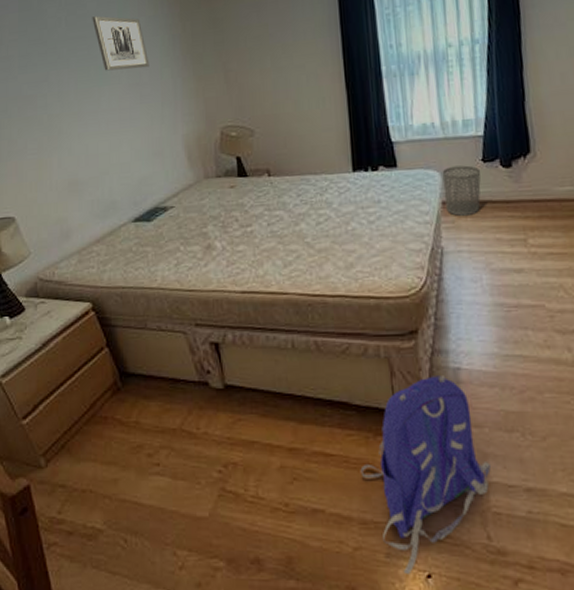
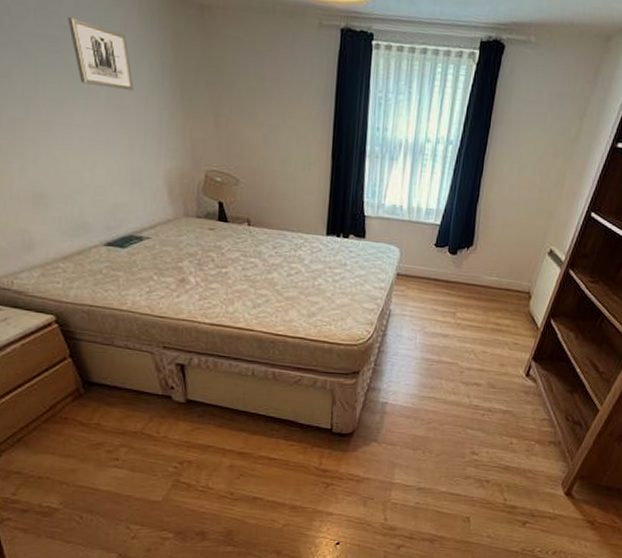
backpack: present [360,376,492,576] -> none [296,406,397,543]
waste bin: present [442,165,481,216] -> none [398,245,433,288]

